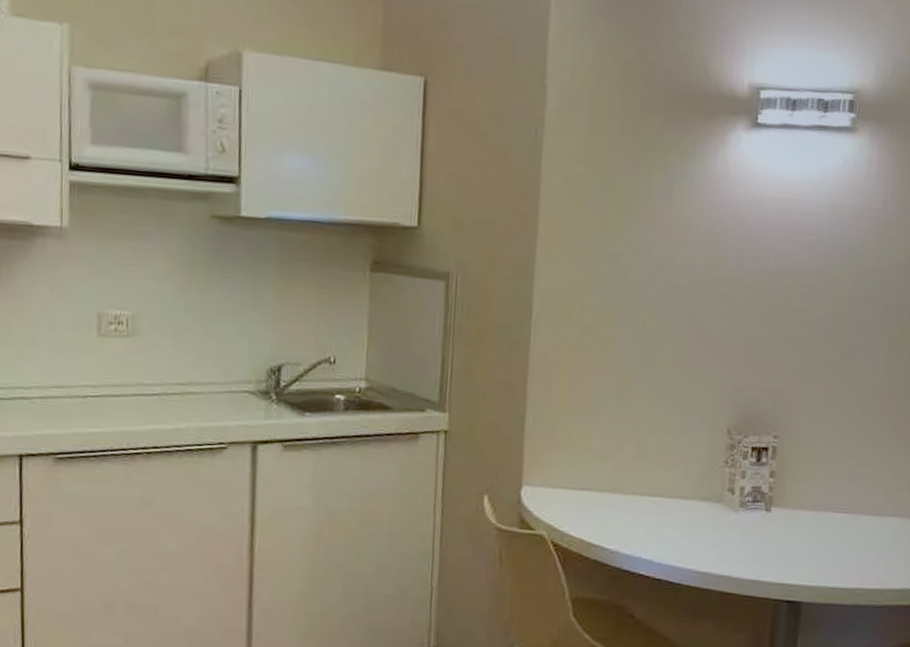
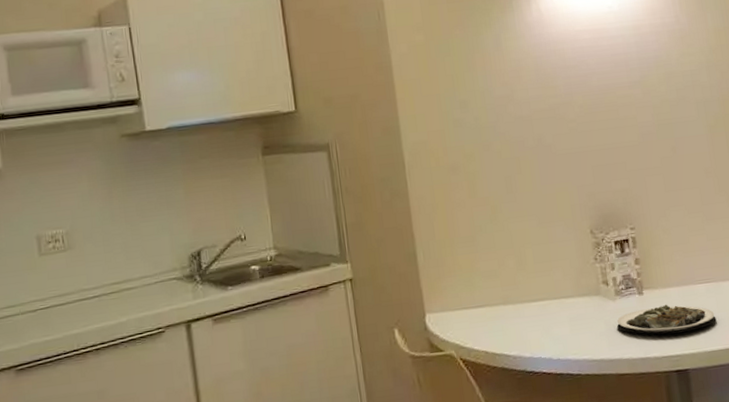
plate: none [733,527,846,562] -> present [617,304,717,334]

